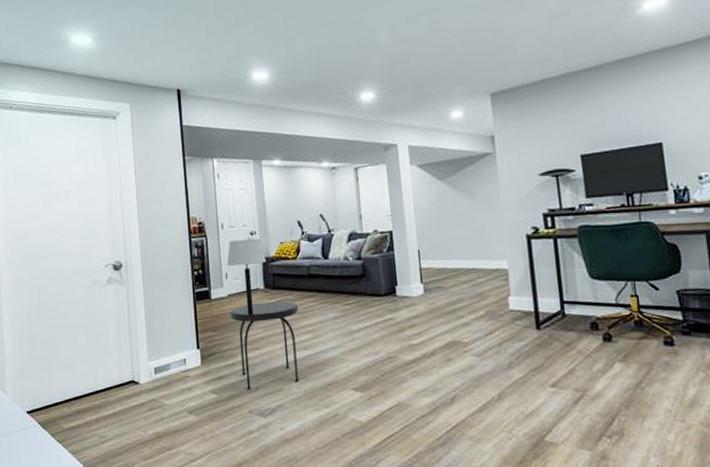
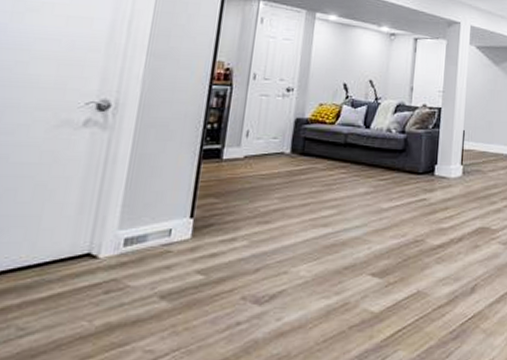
table lamp: present [226,239,266,312] -> none [250,95,300,179]
side table: present [229,301,300,390] -> none [240,169,327,271]

